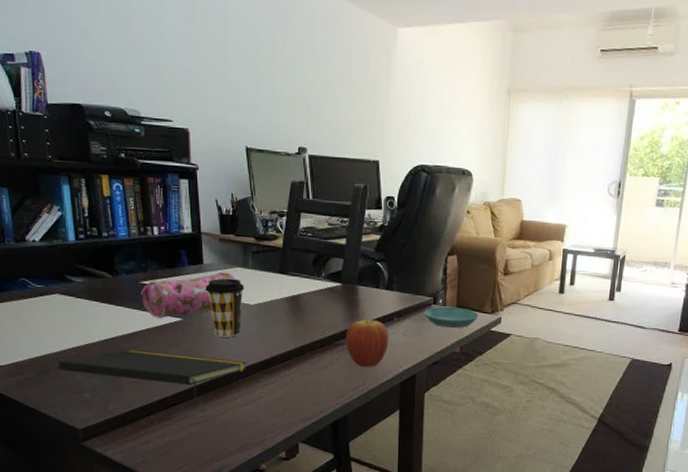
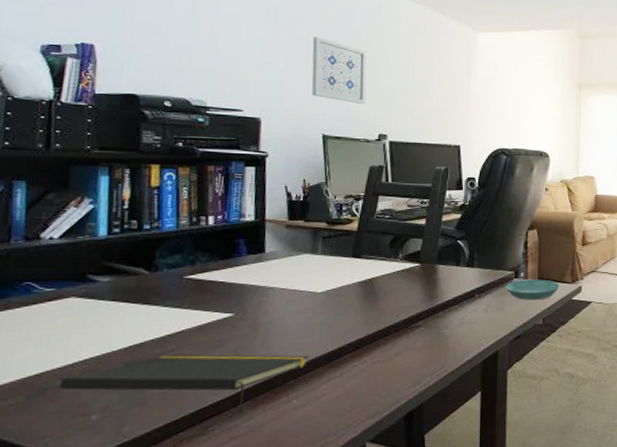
pencil case: present [141,272,236,318] -> none [184,259,302,316]
coffee cup: present [205,278,245,337] -> none [265,266,312,331]
wall art: none [230,37,285,115] -> present [311,36,367,105]
fruit: present [345,317,389,367] -> none [423,296,470,349]

